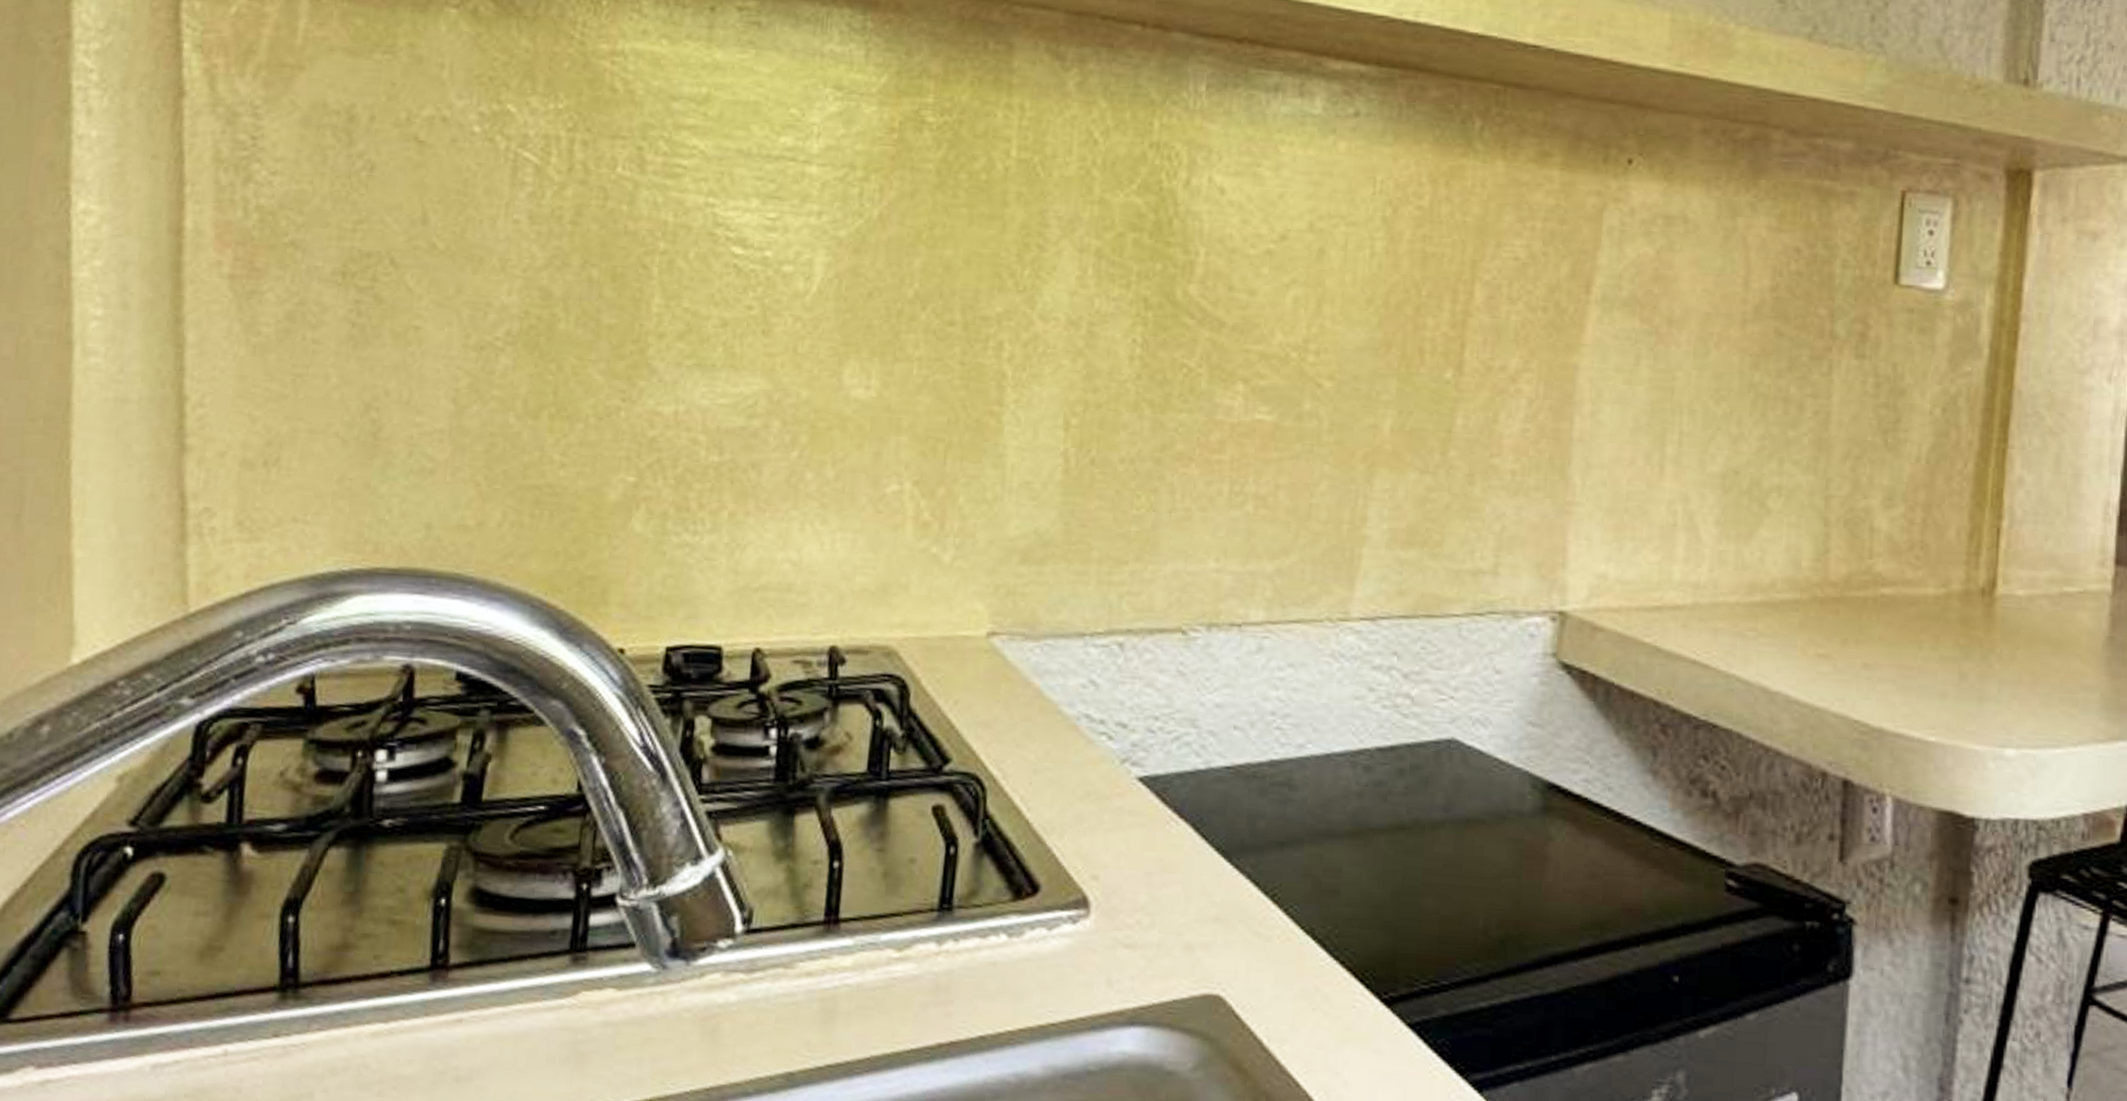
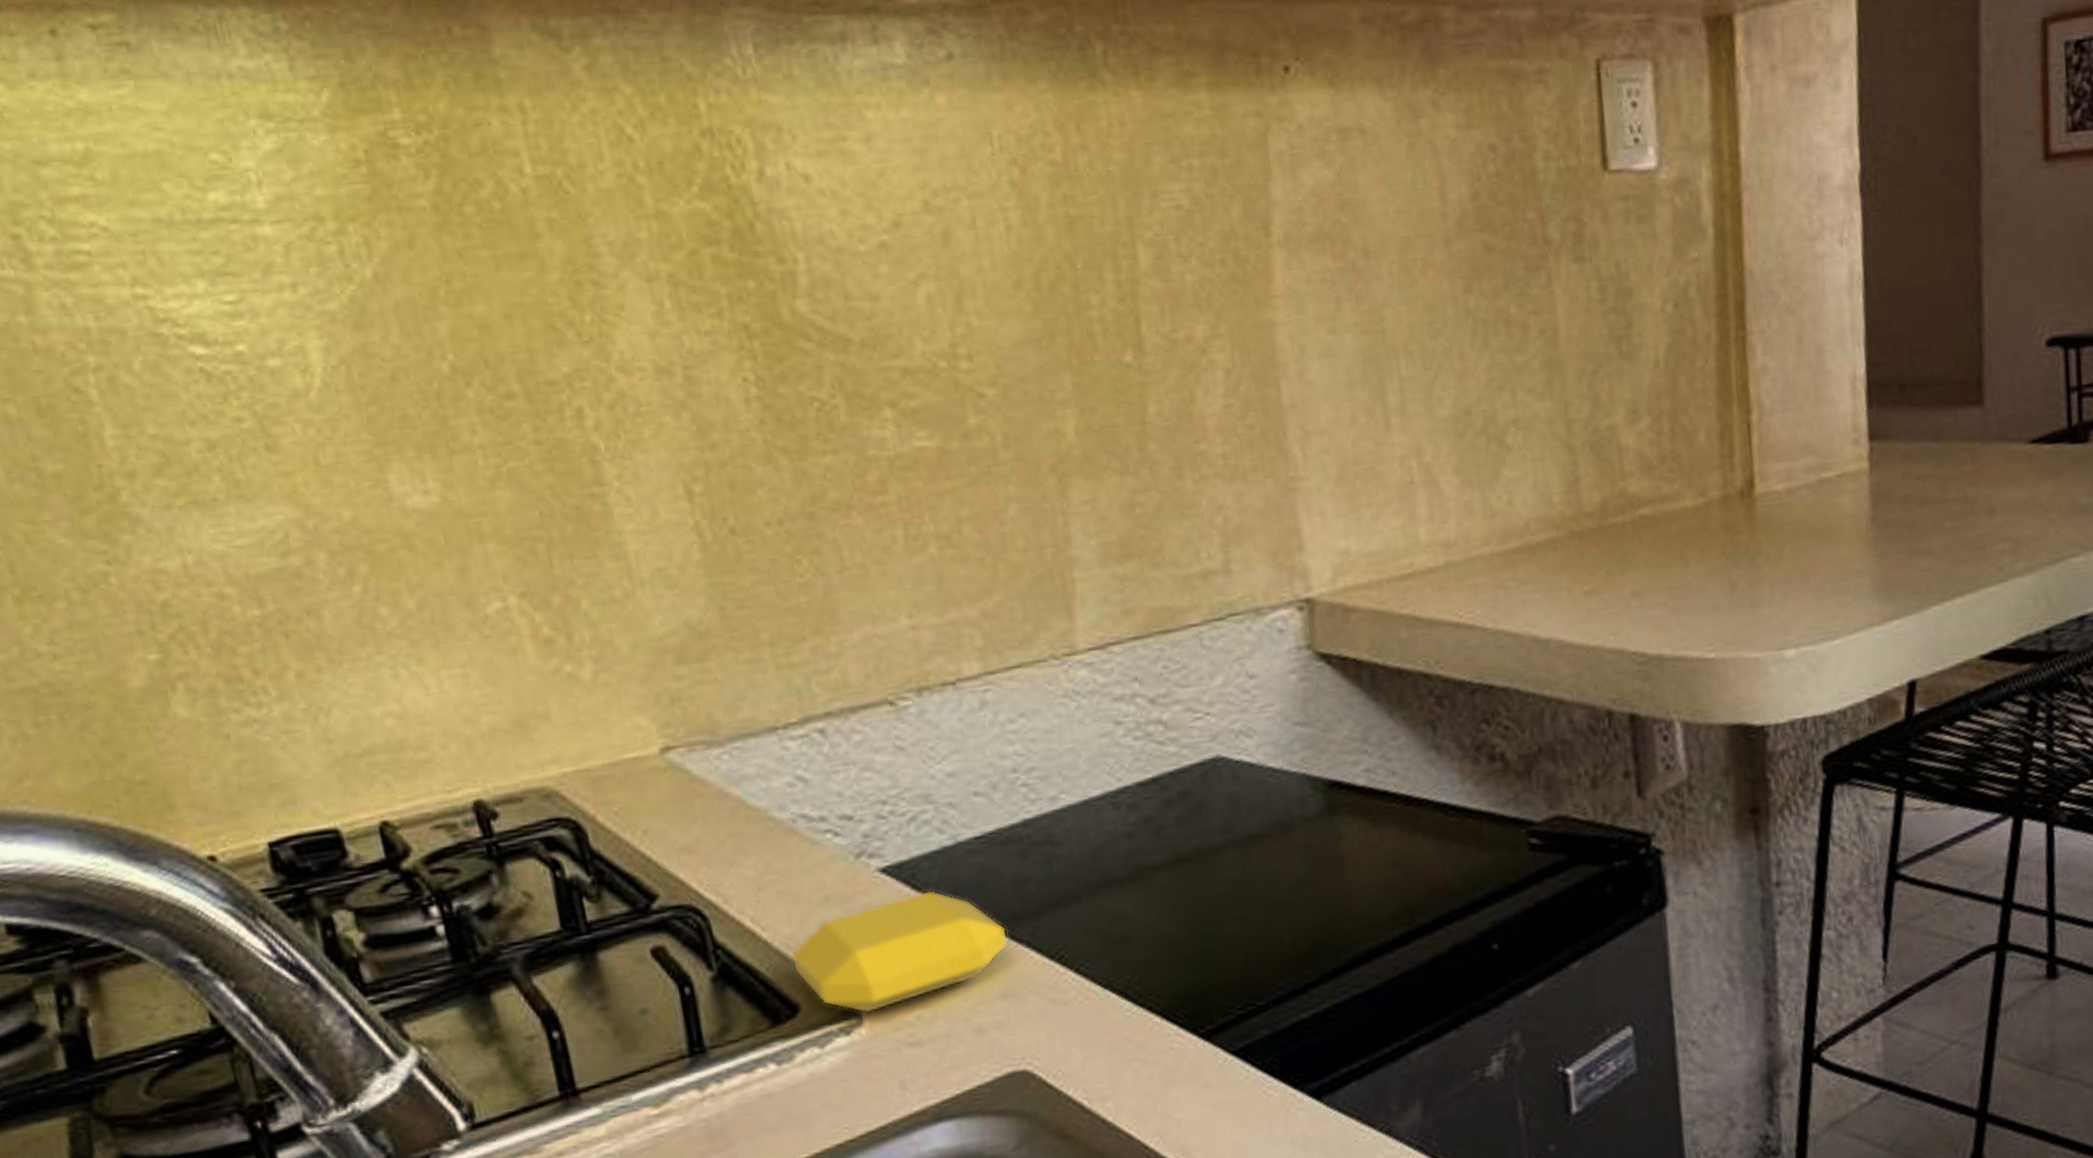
soap bar: none [1044,805,1232,908] -> present [790,890,1007,1014]

